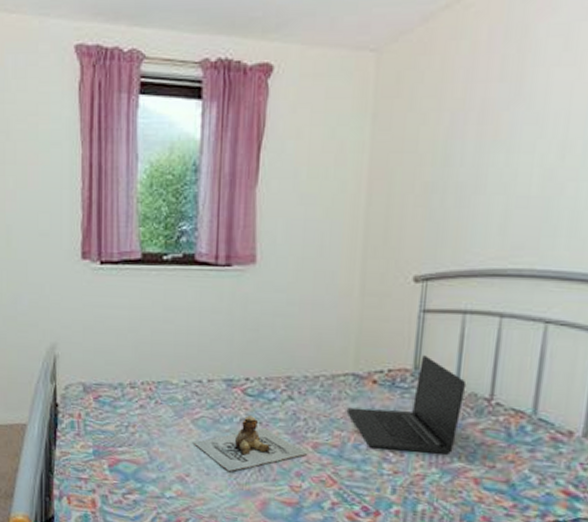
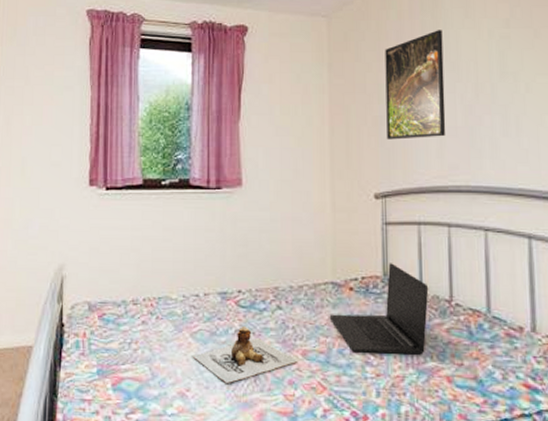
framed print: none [438,68,530,212] -> present [385,30,446,140]

